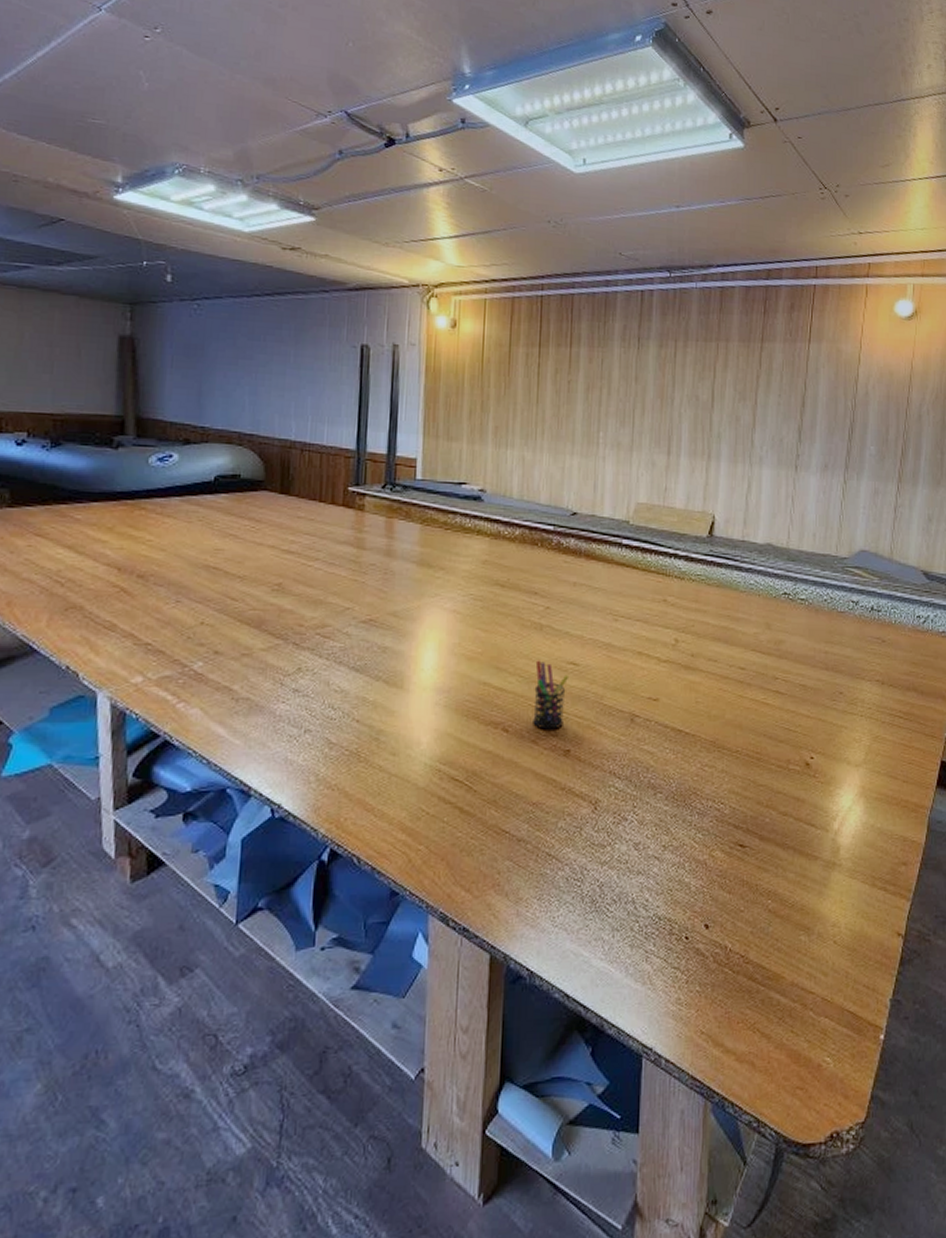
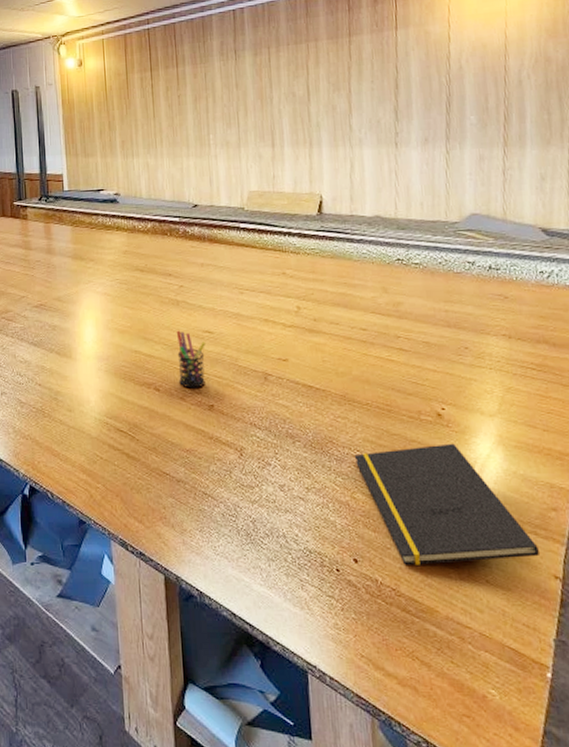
notepad: none [717,795,886,929] -> present [354,443,539,565]

